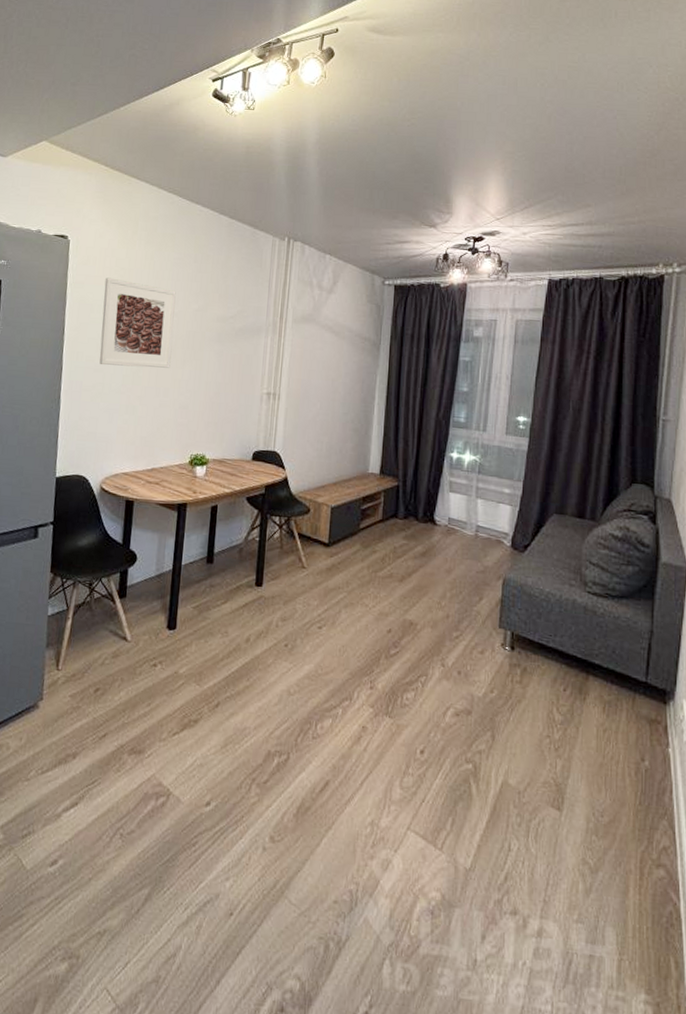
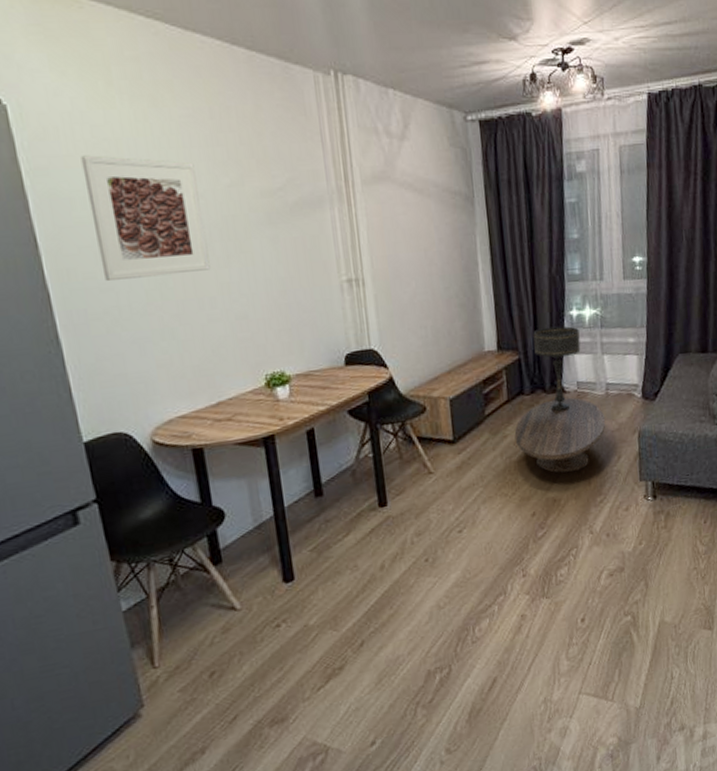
coffee table: none [383,528,472,601] -> present [514,397,606,473]
table lamp: none [413,463,457,542] -> present [533,326,581,412]

